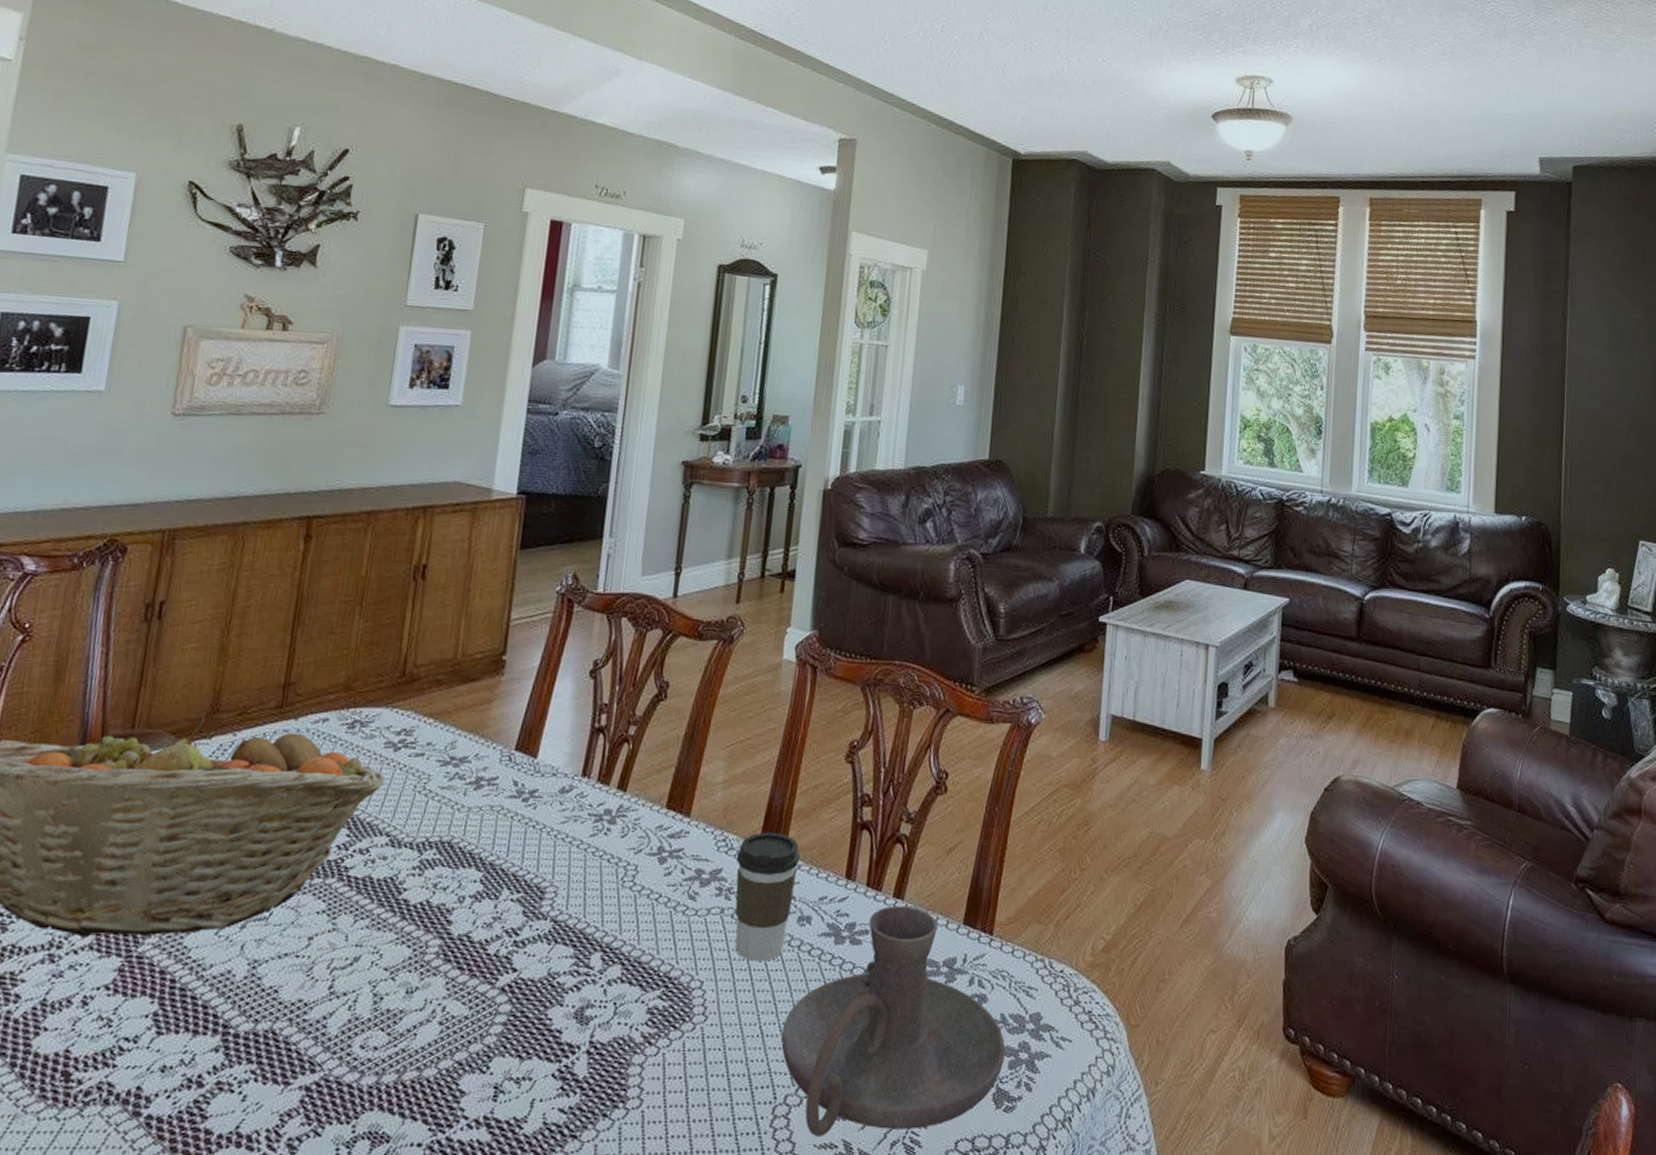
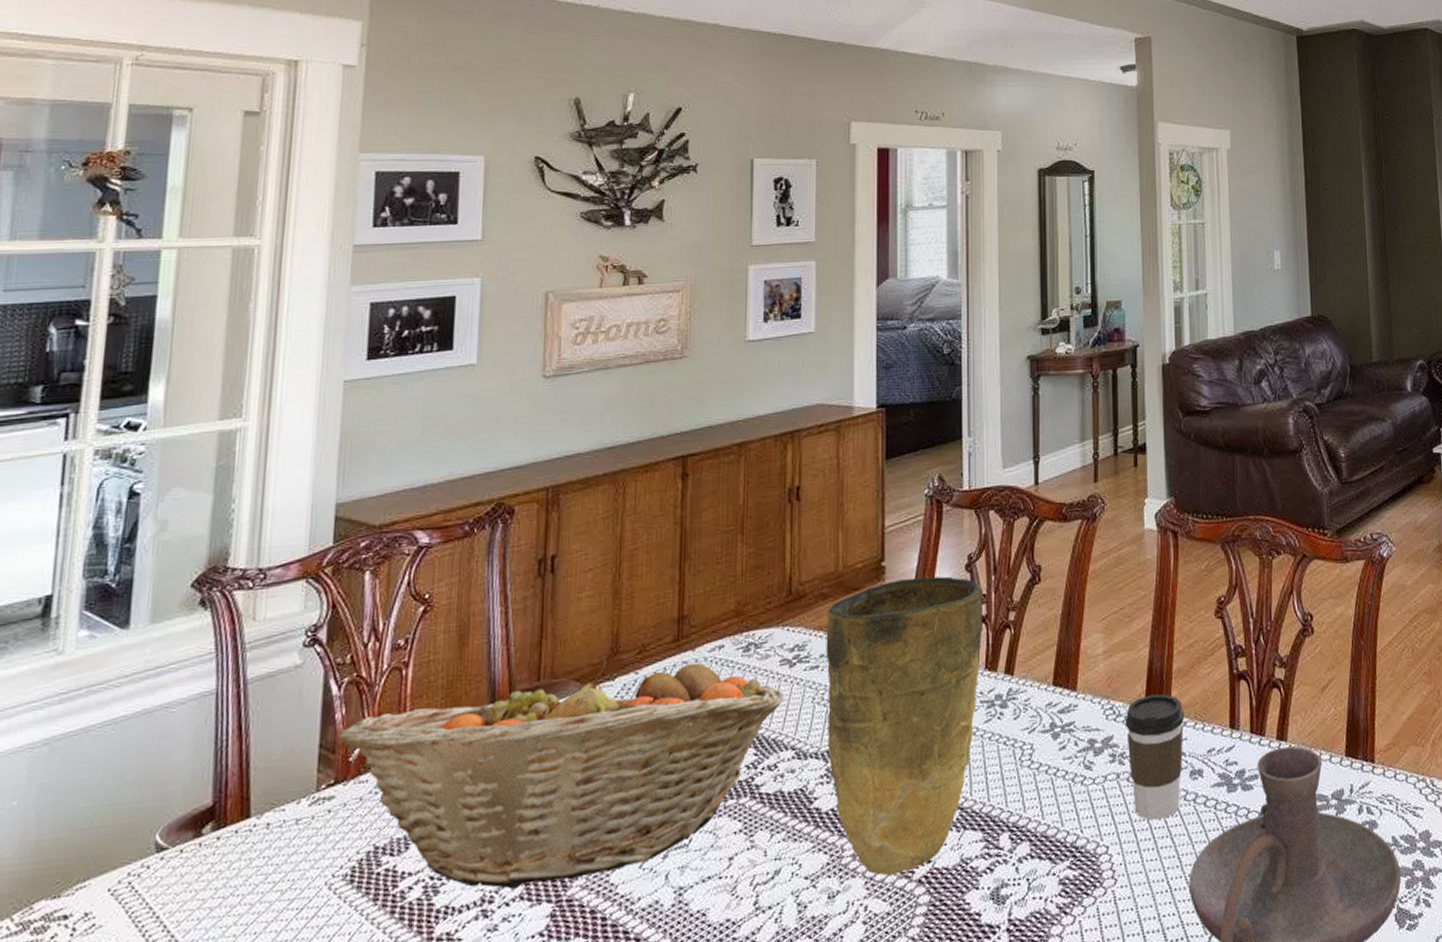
vase: none [423,676,606,979] -> present [826,576,984,876]

